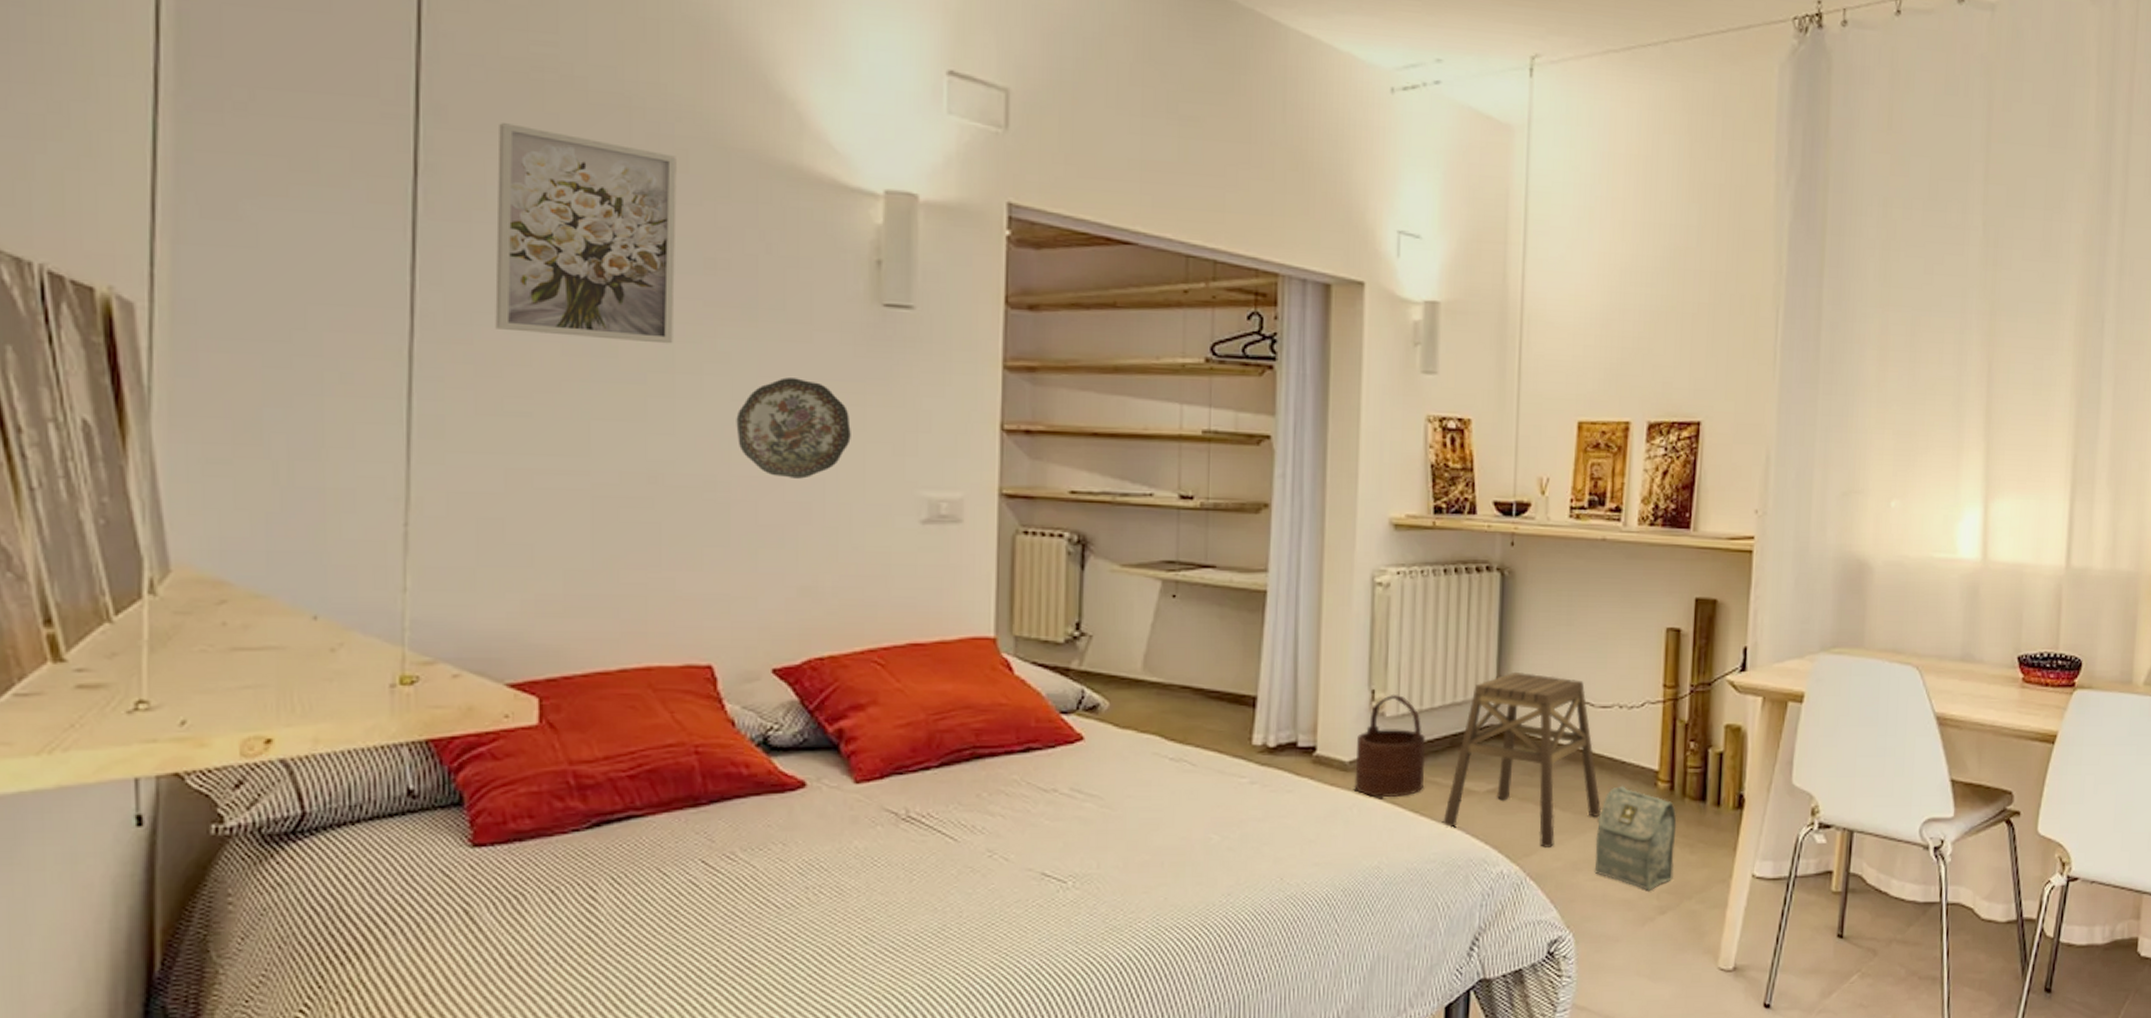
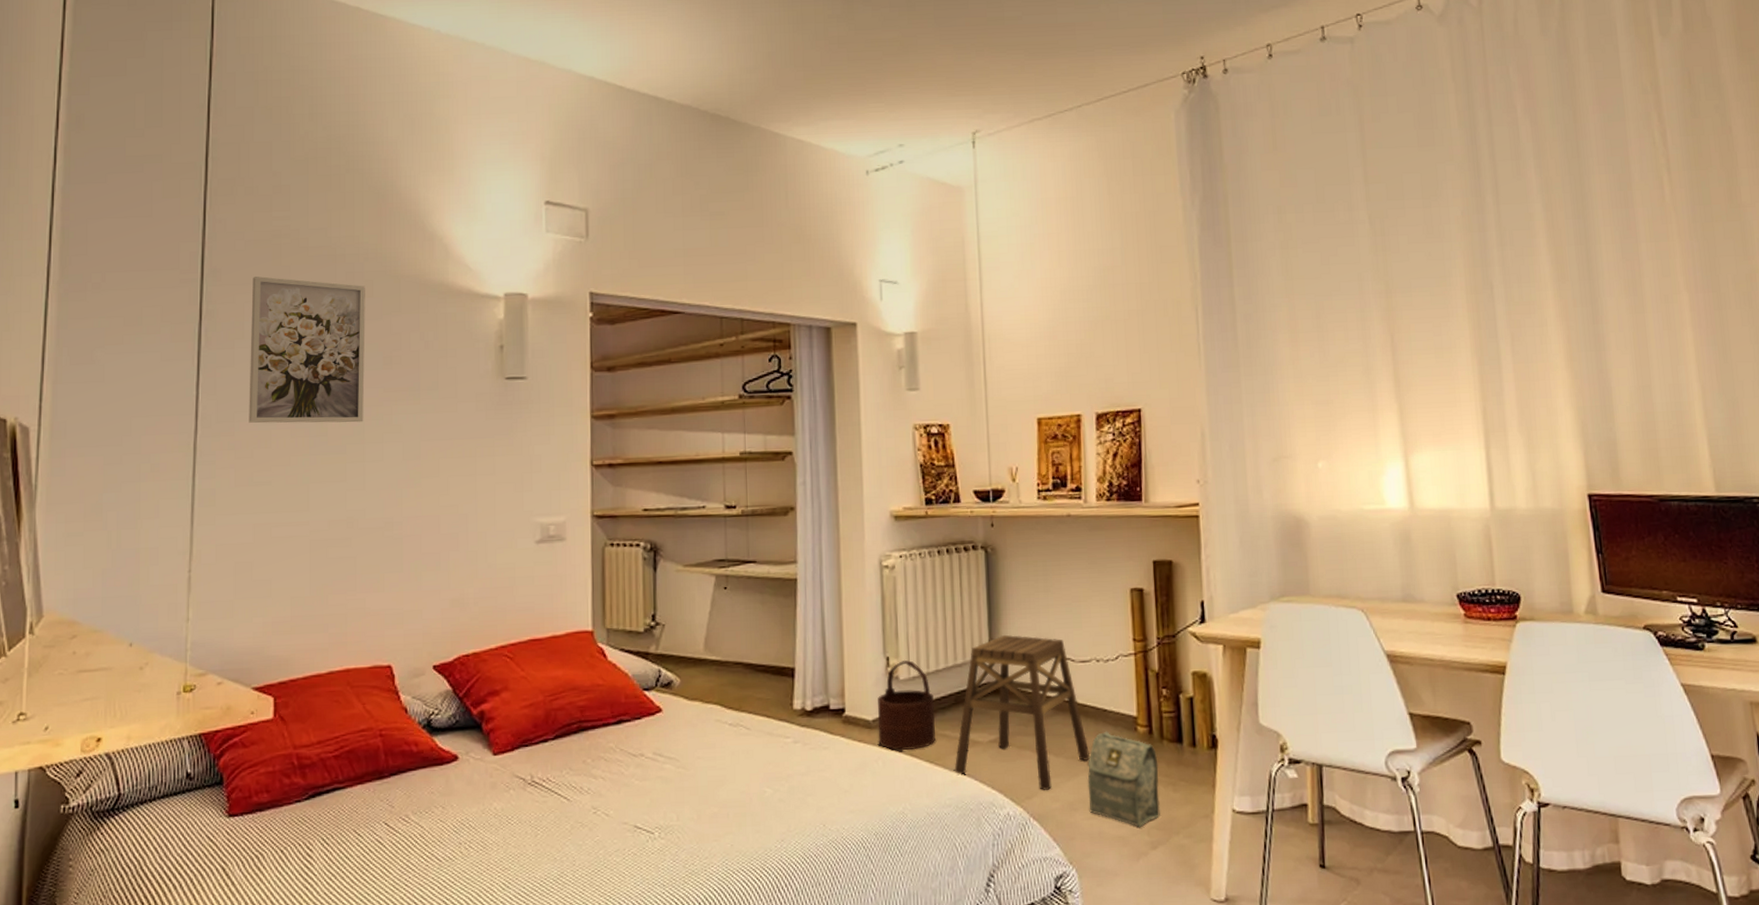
decorative plate: present [736,377,851,479] -> none [406,439,485,516]

